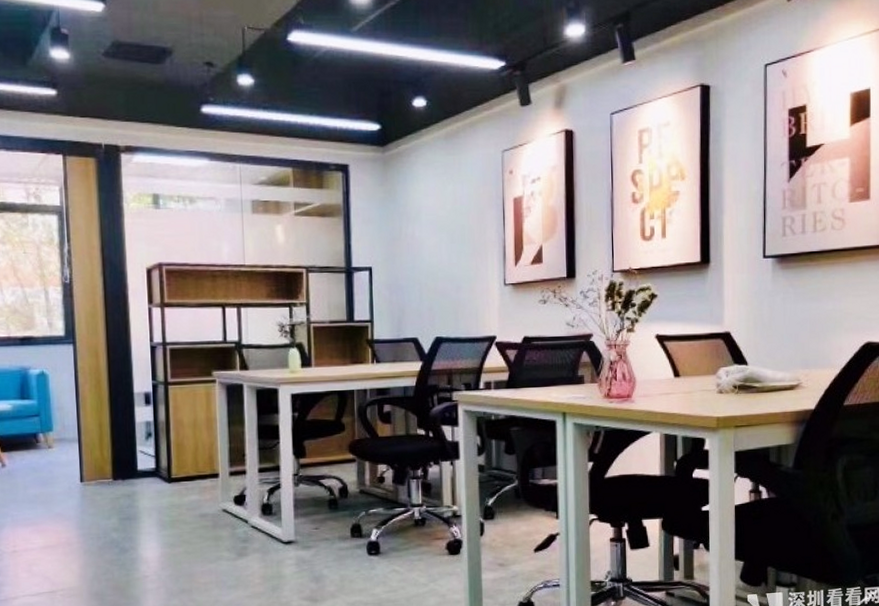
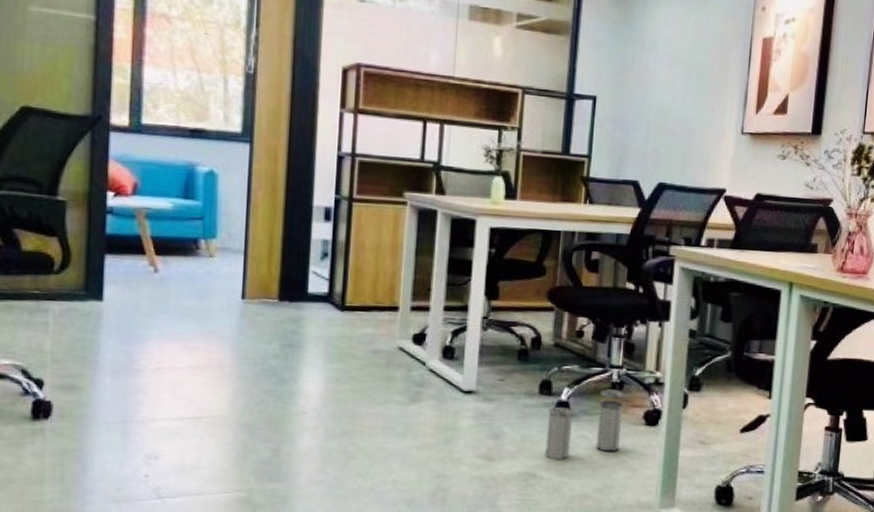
trash can: none [361,526,428,595] -> present [545,389,625,460]

